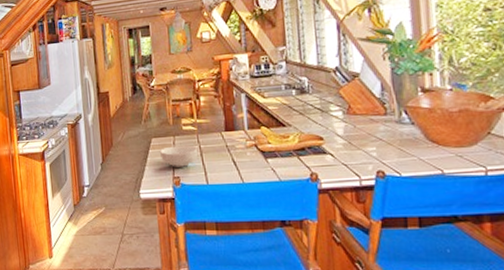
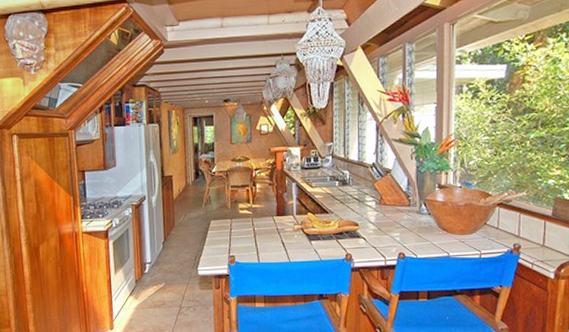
cereal bowl: present [160,145,199,167] -> none [218,227,252,247]

